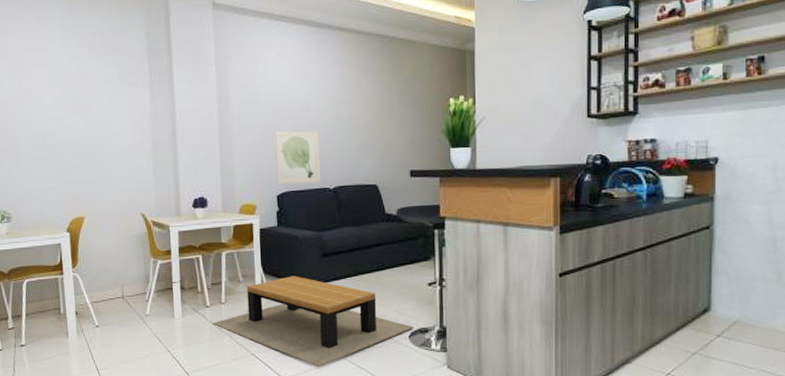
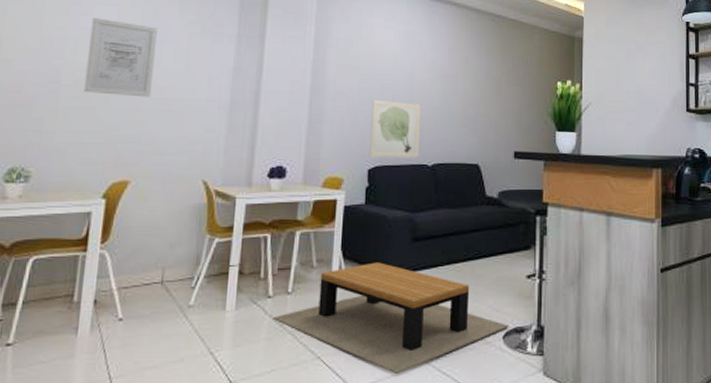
wall art: none [31,78,89,146] -> present [83,18,157,98]

